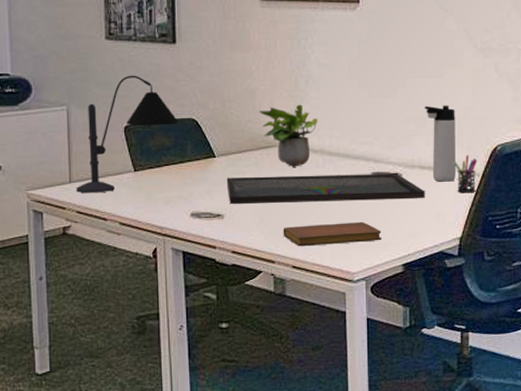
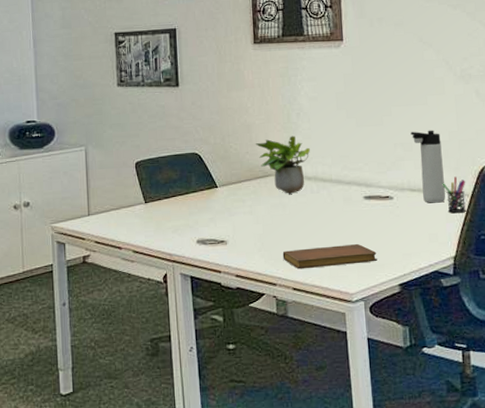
desk lamp: present [76,75,179,194] -> none [94,116,183,225]
monitor: present [226,173,425,204] -> none [228,196,417,230]

